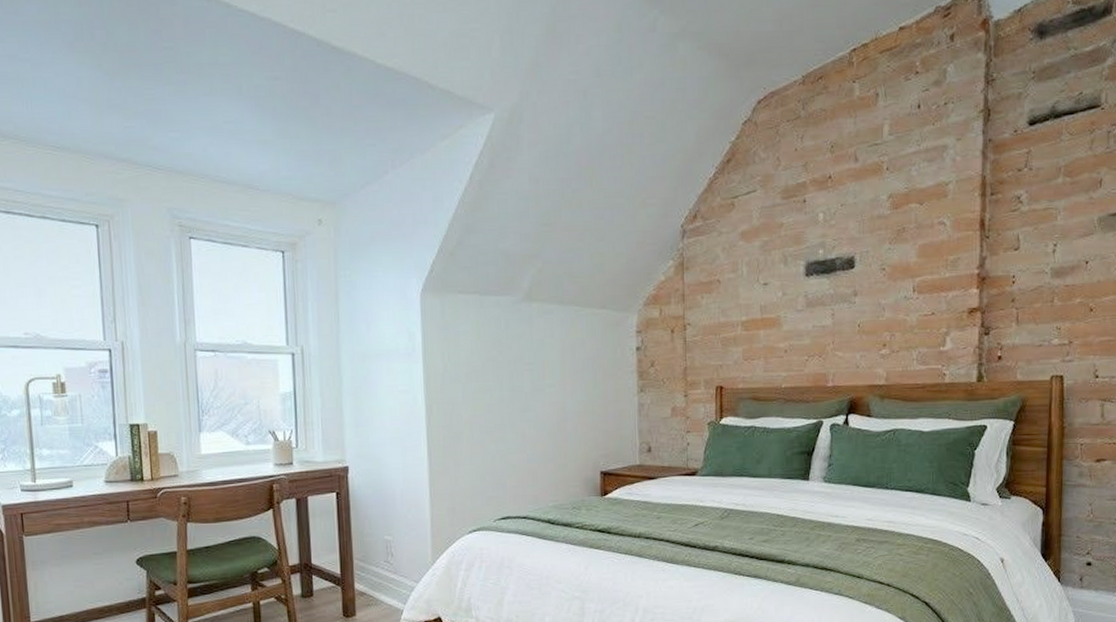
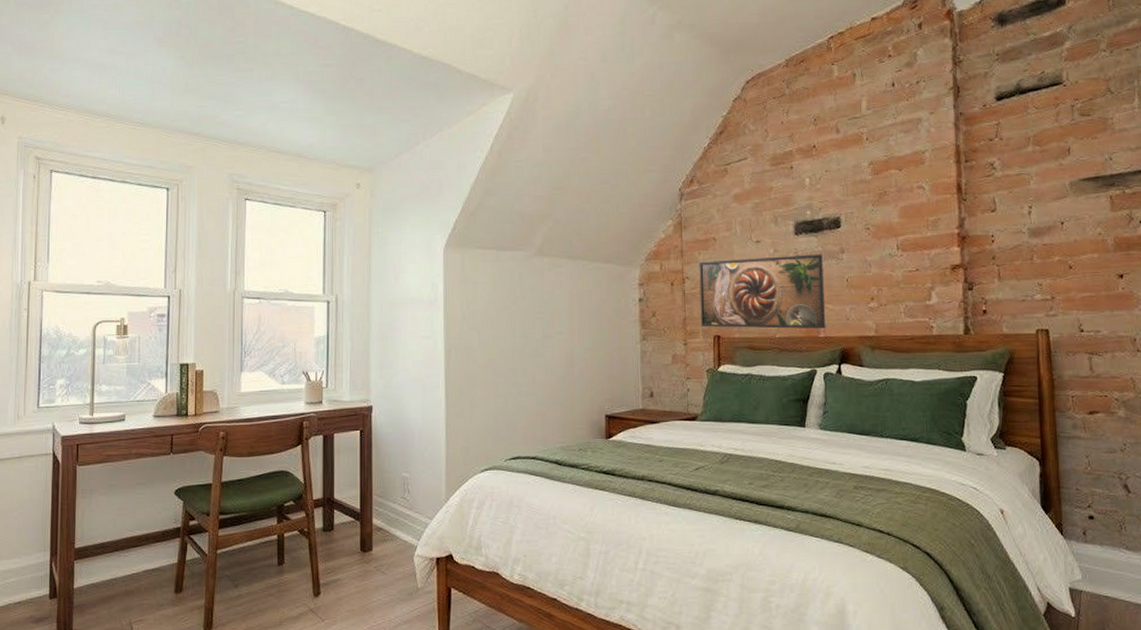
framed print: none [701,297,834,378] -> present [699,254,825,329]

